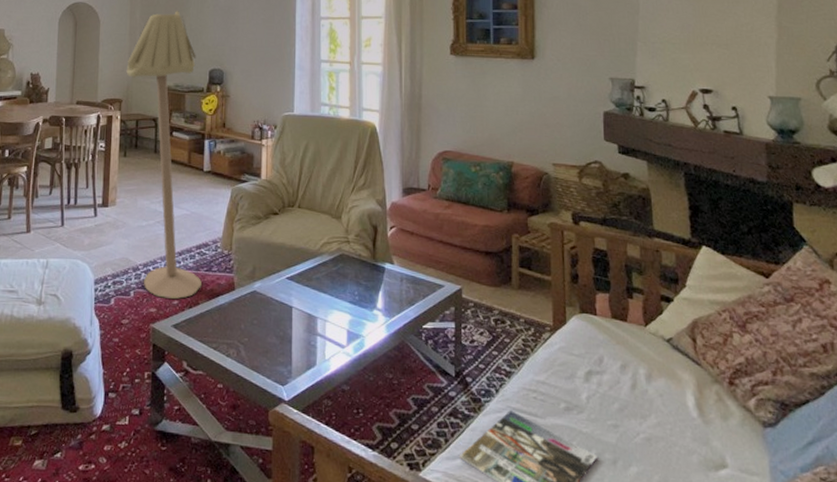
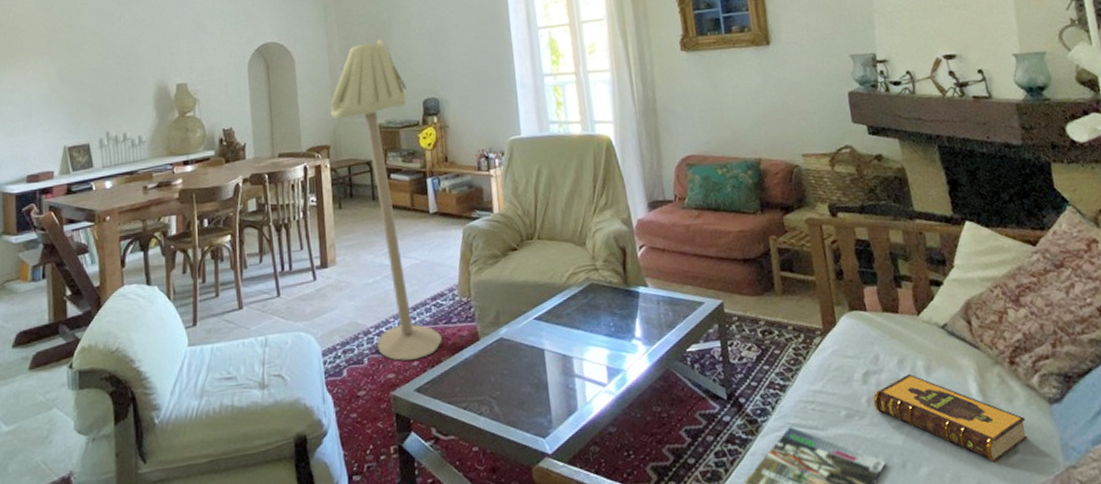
hardback book: none [593,378,739,473] -> present [874,373,1028,463]

